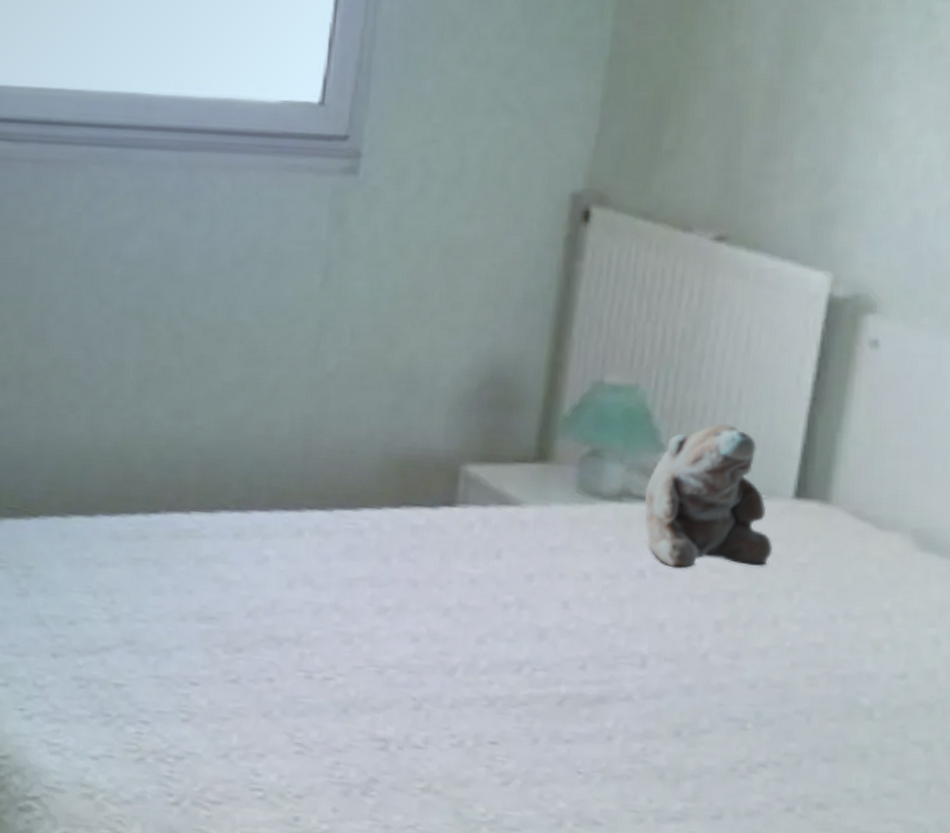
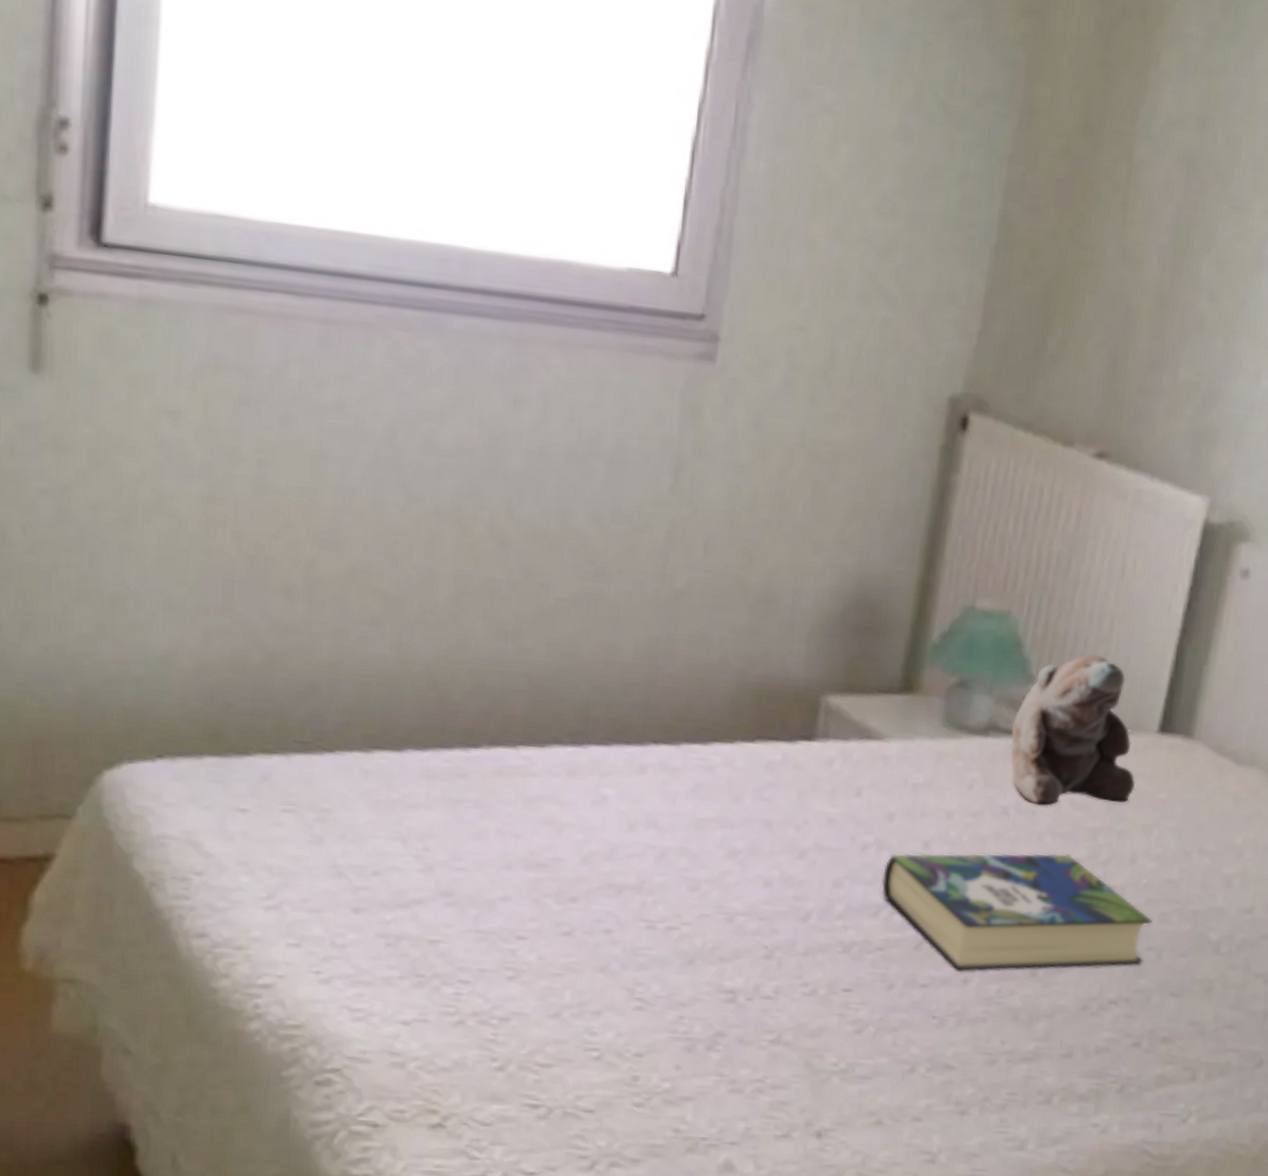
book: none [523,613,799,728] -> present [881,853,1152,971]

